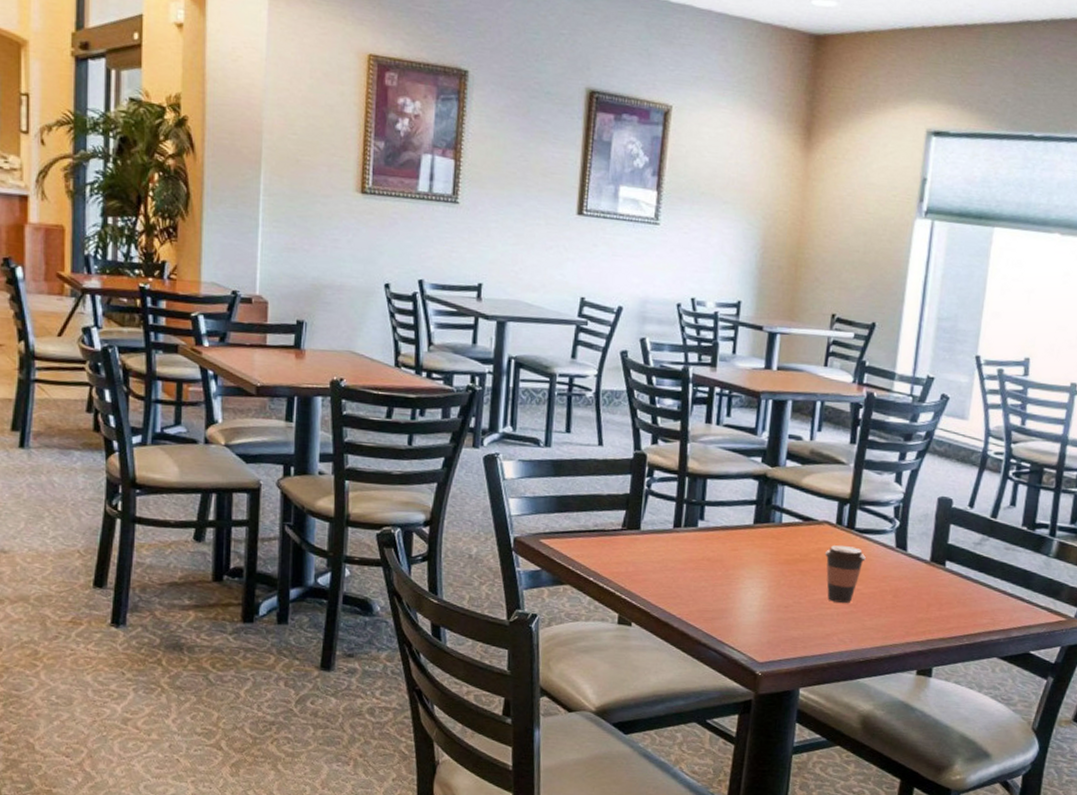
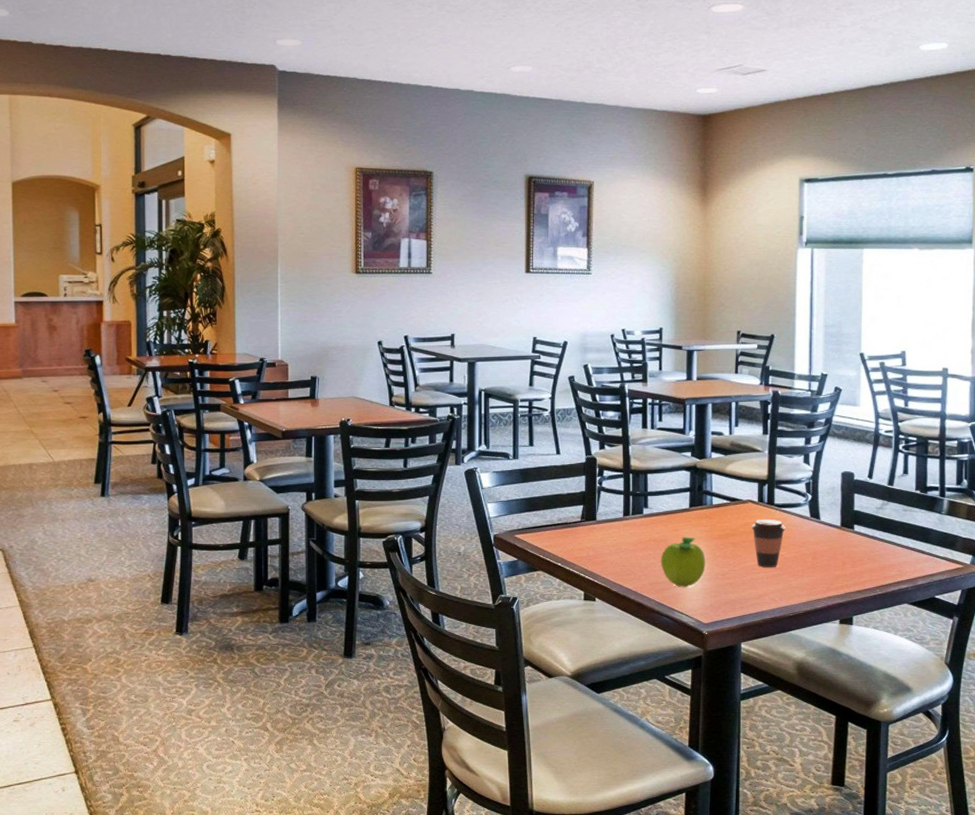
fruit: none [713,558,768,618] -> present [660,537,706,587]

